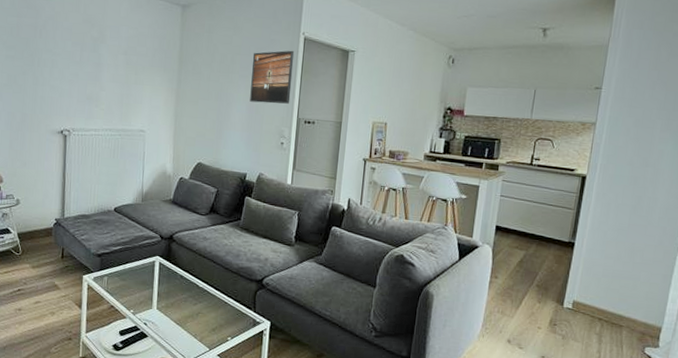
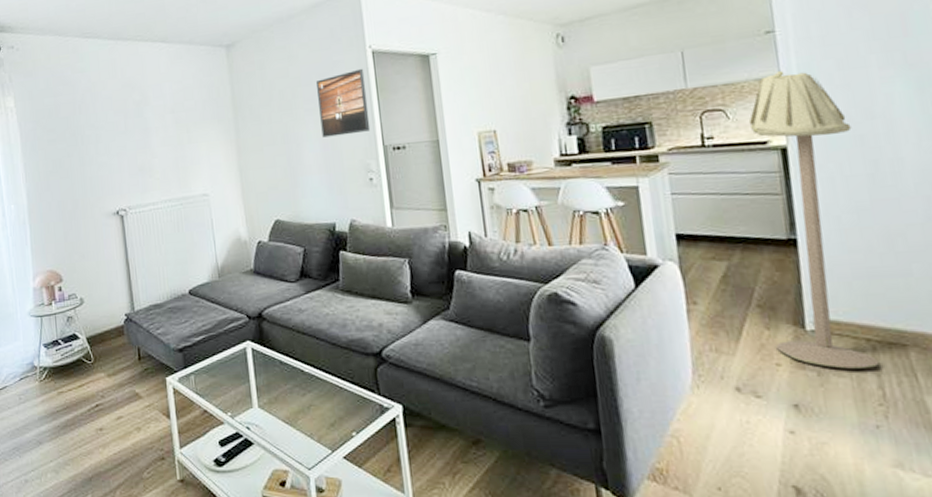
floor lamp: none [541,119,632,338] -> present [748,71,880,369]

